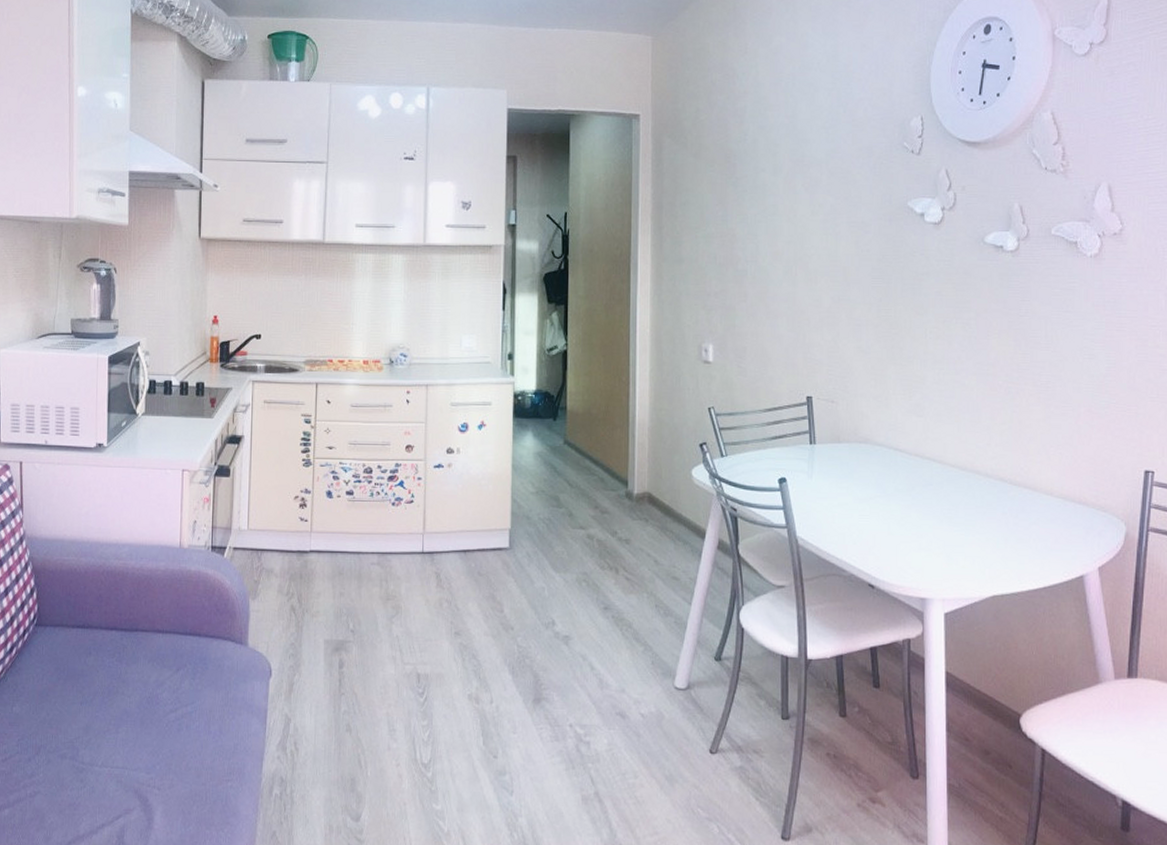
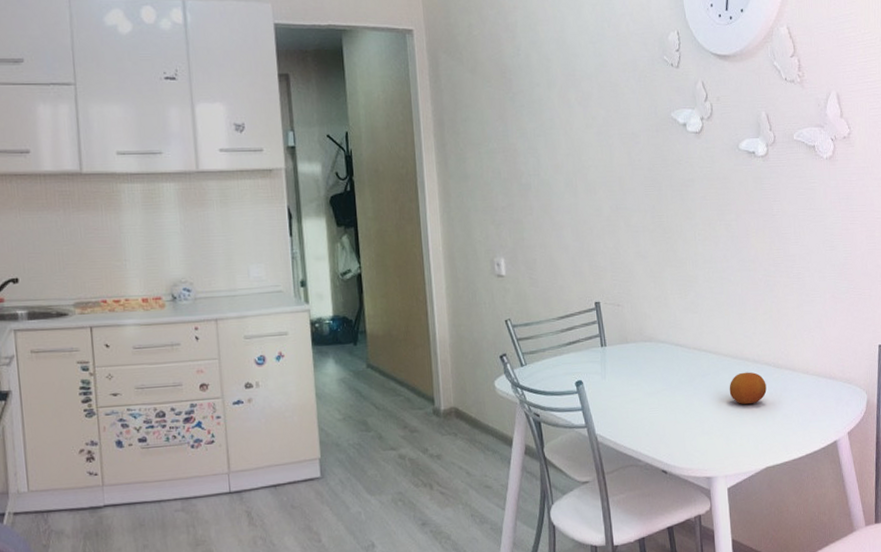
fruit: none [954,486,999,523] -> present [729,372,767,405]

